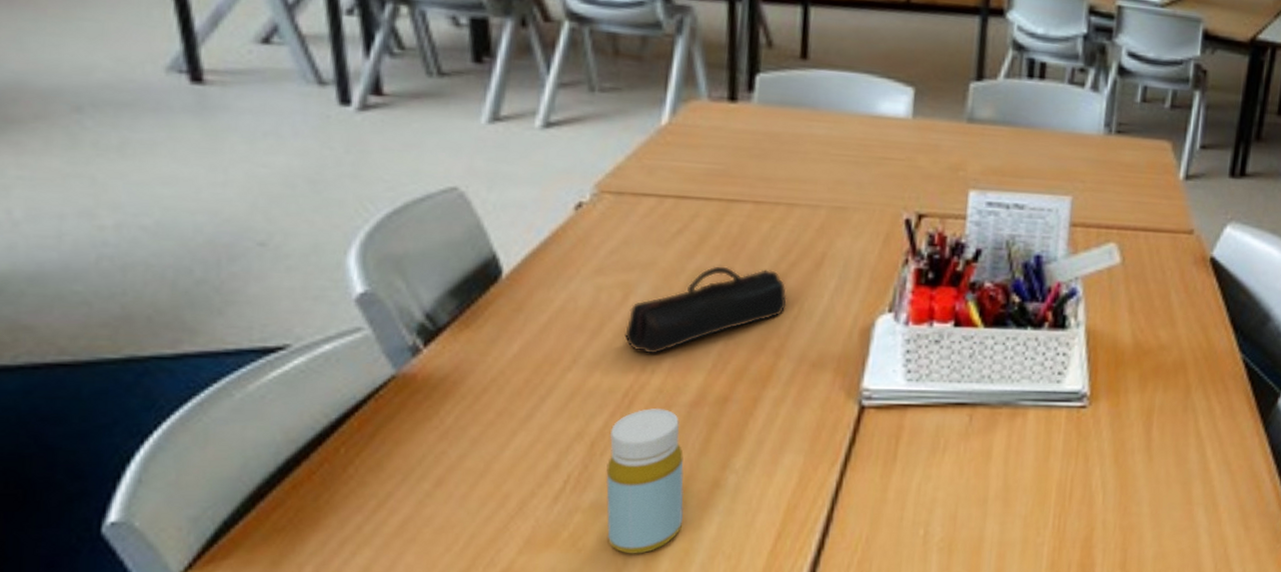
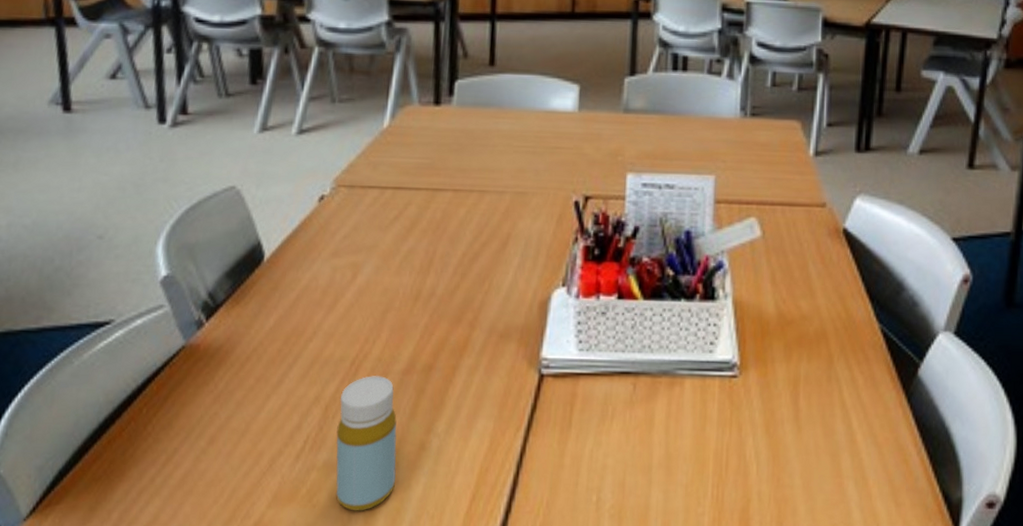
pencil case: present [624,266,787,354] -> none [353,247,479,327]

